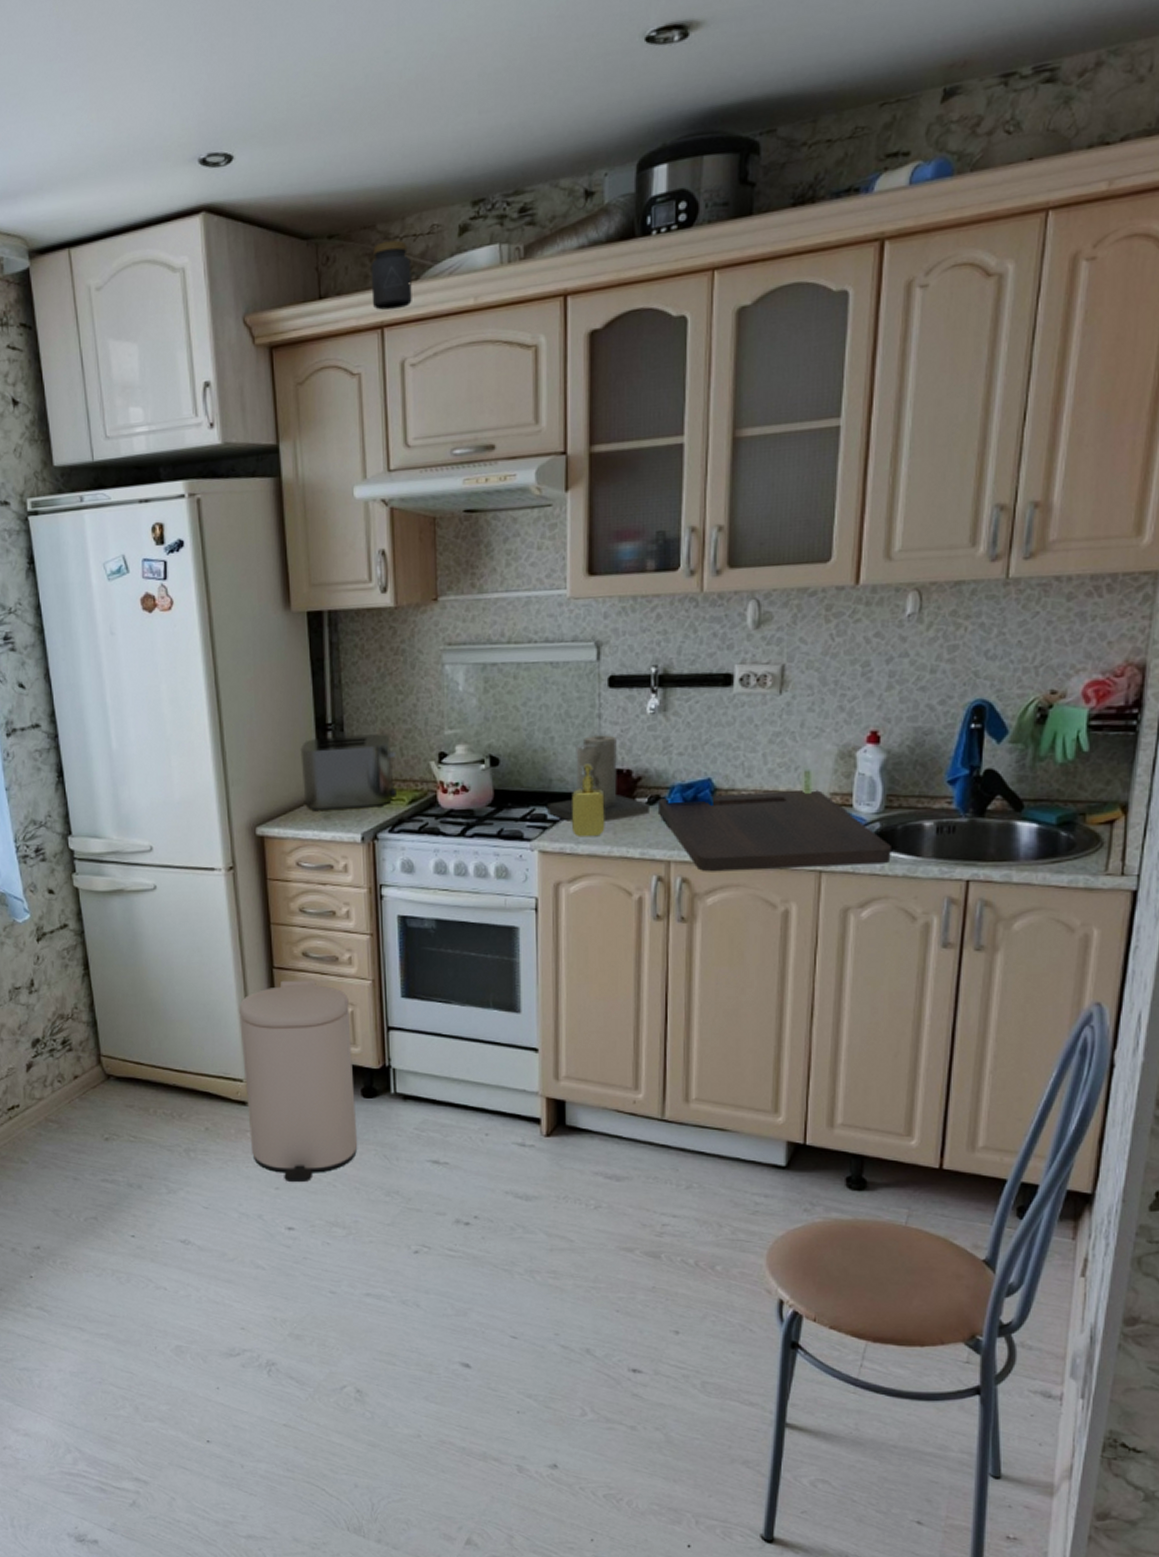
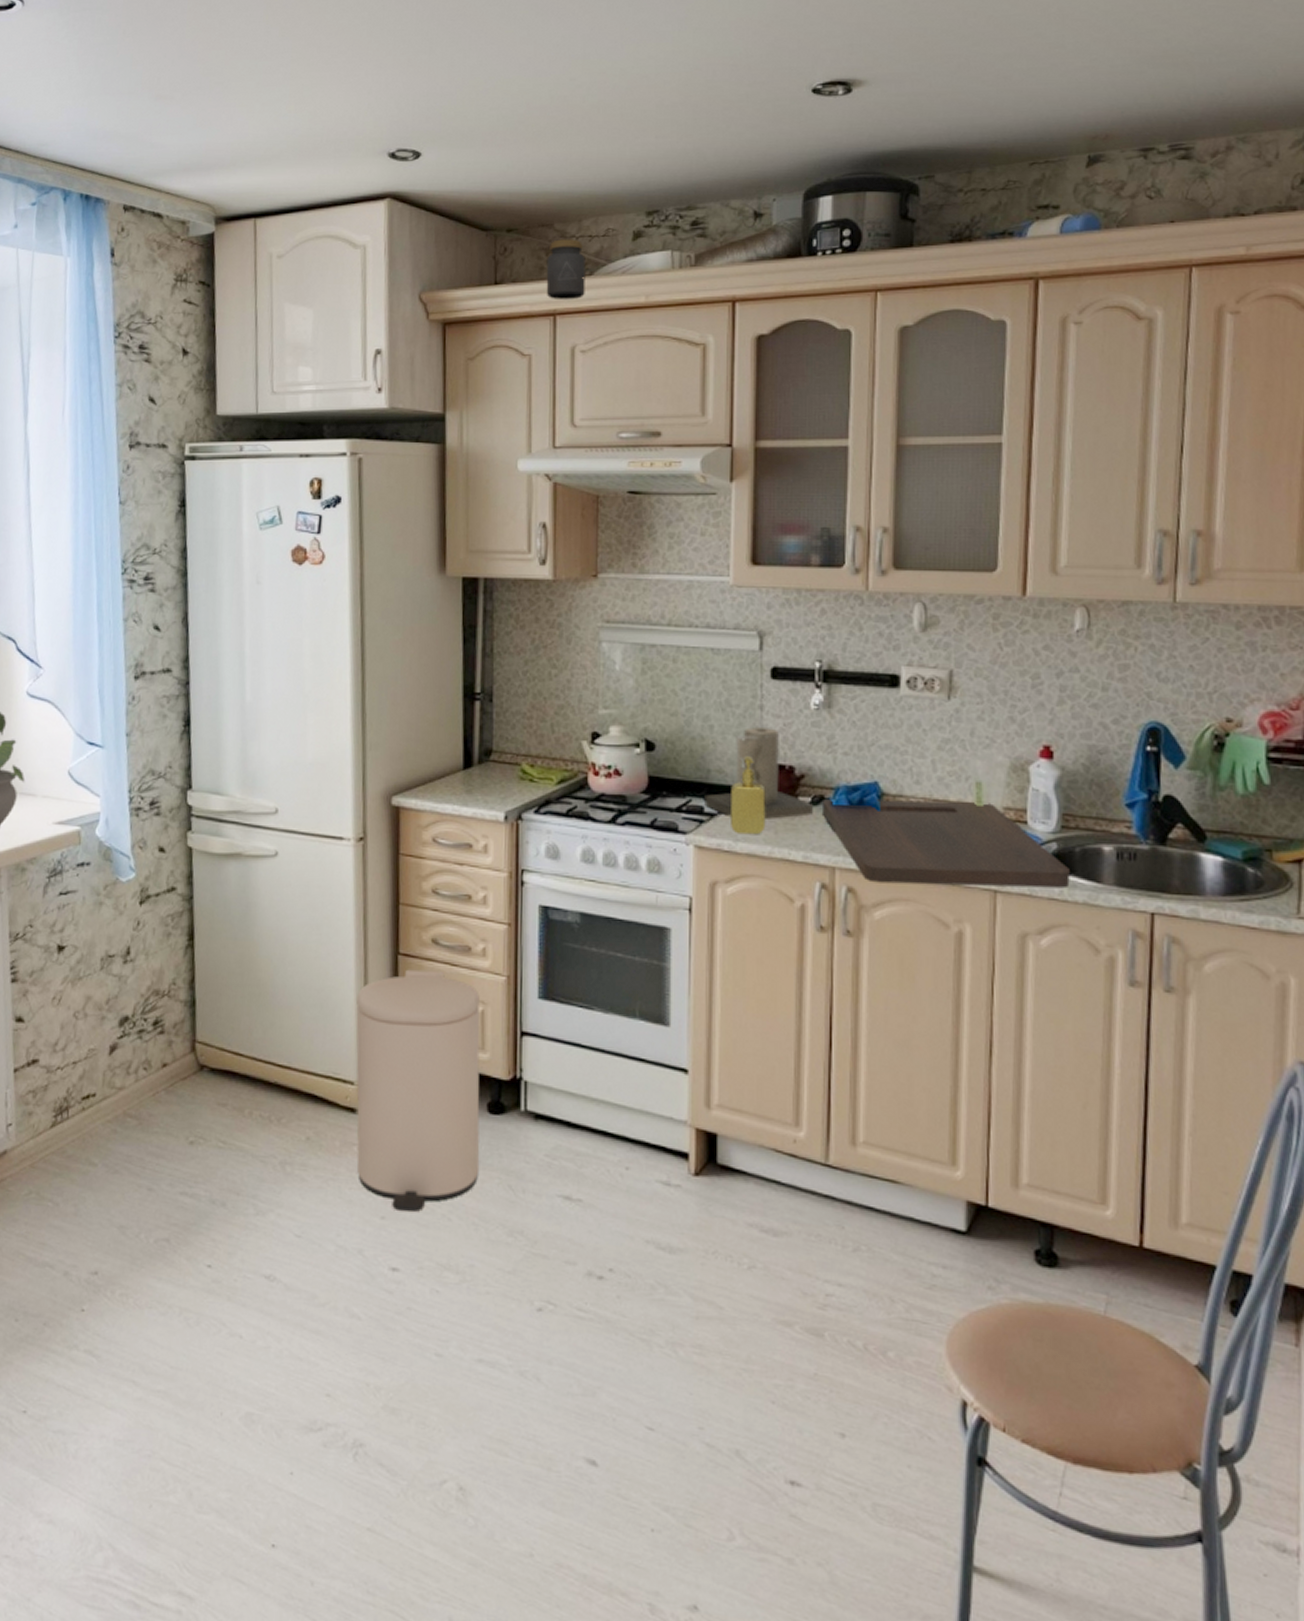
toaster: present [300,734,397,812] -> none [445,706,547,786]

